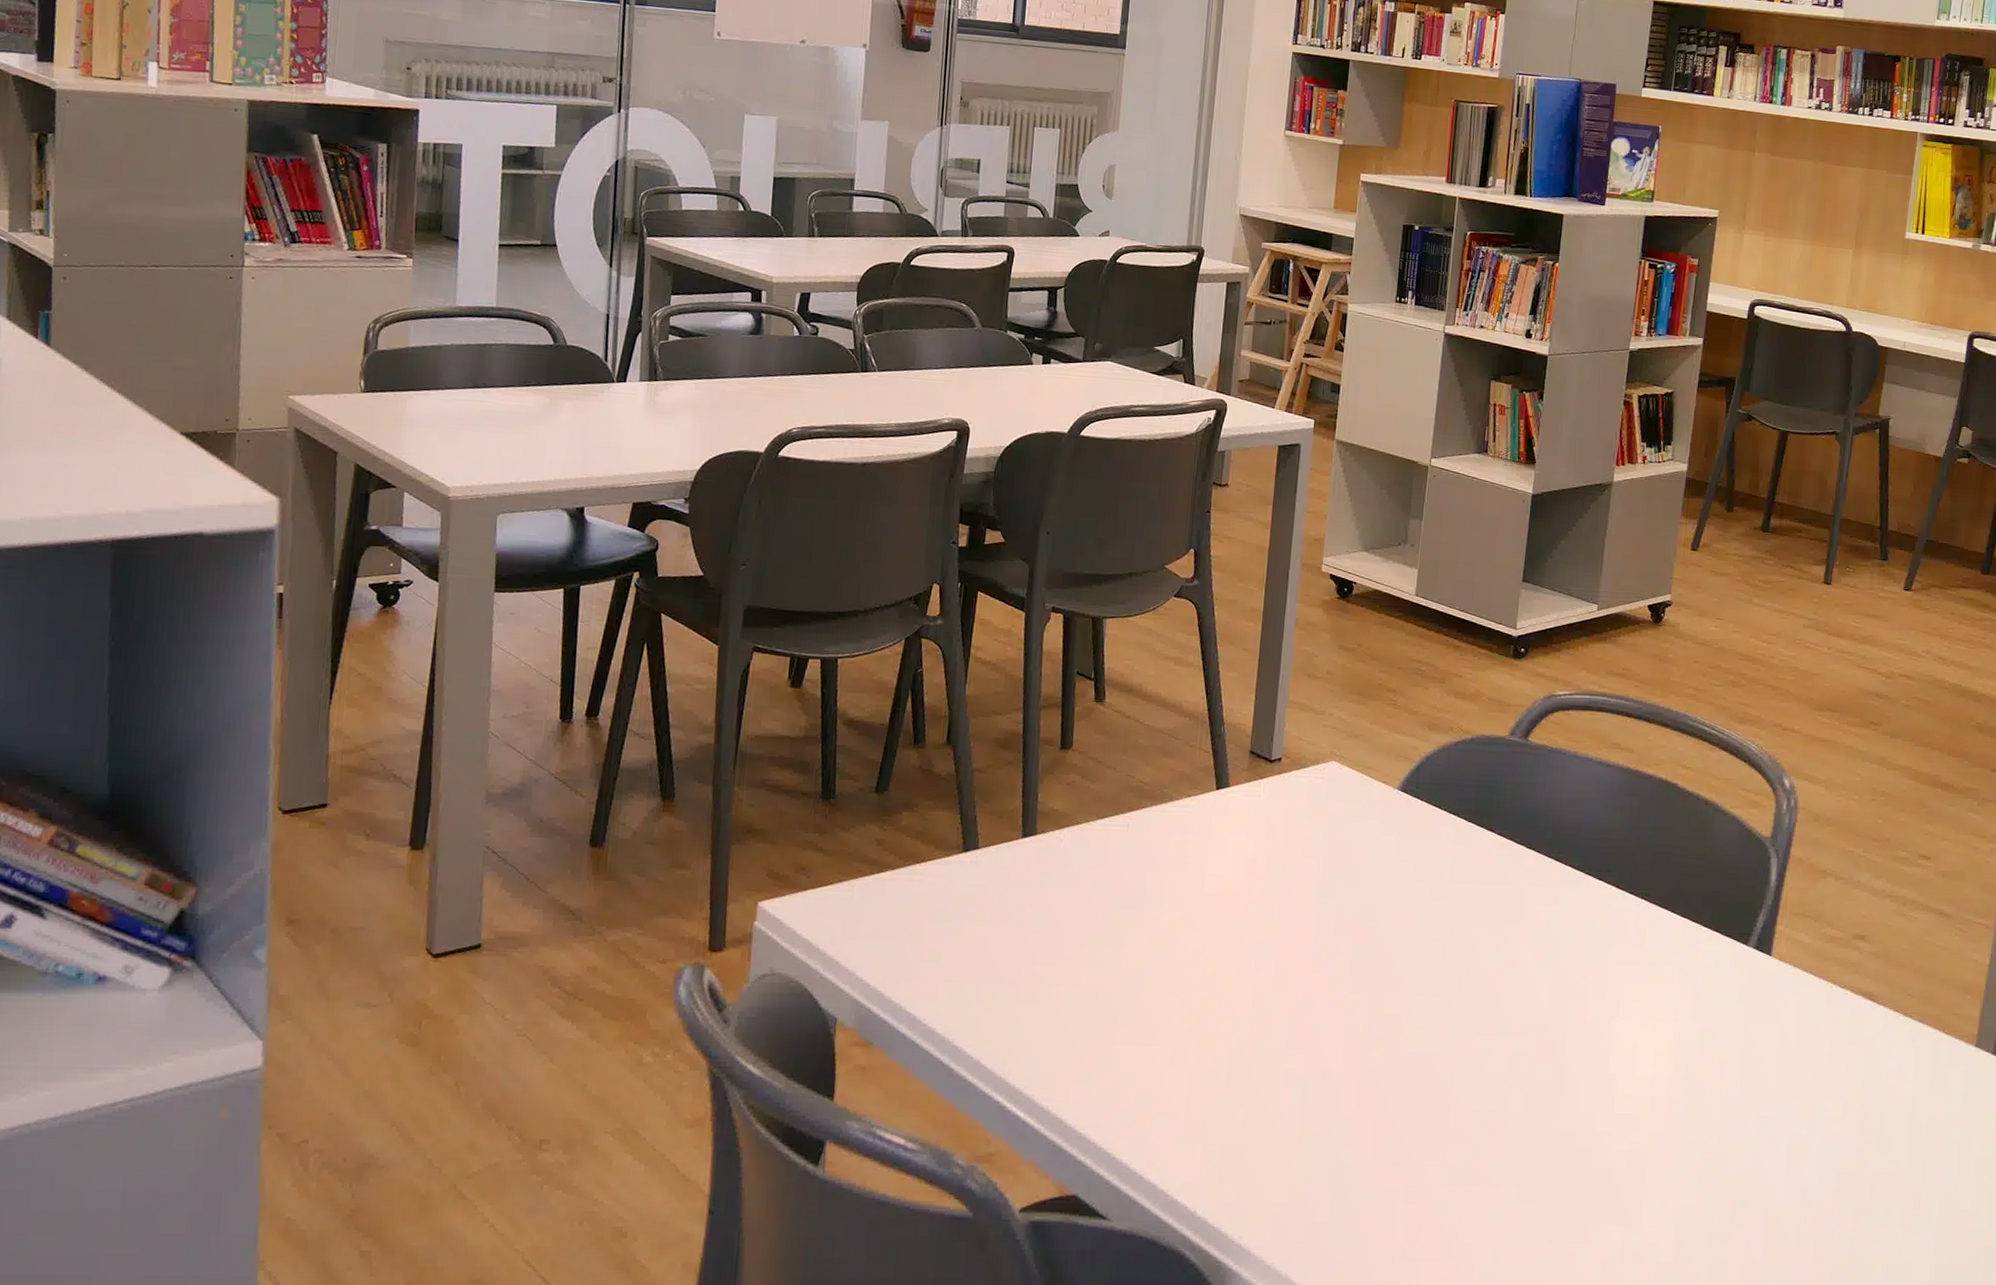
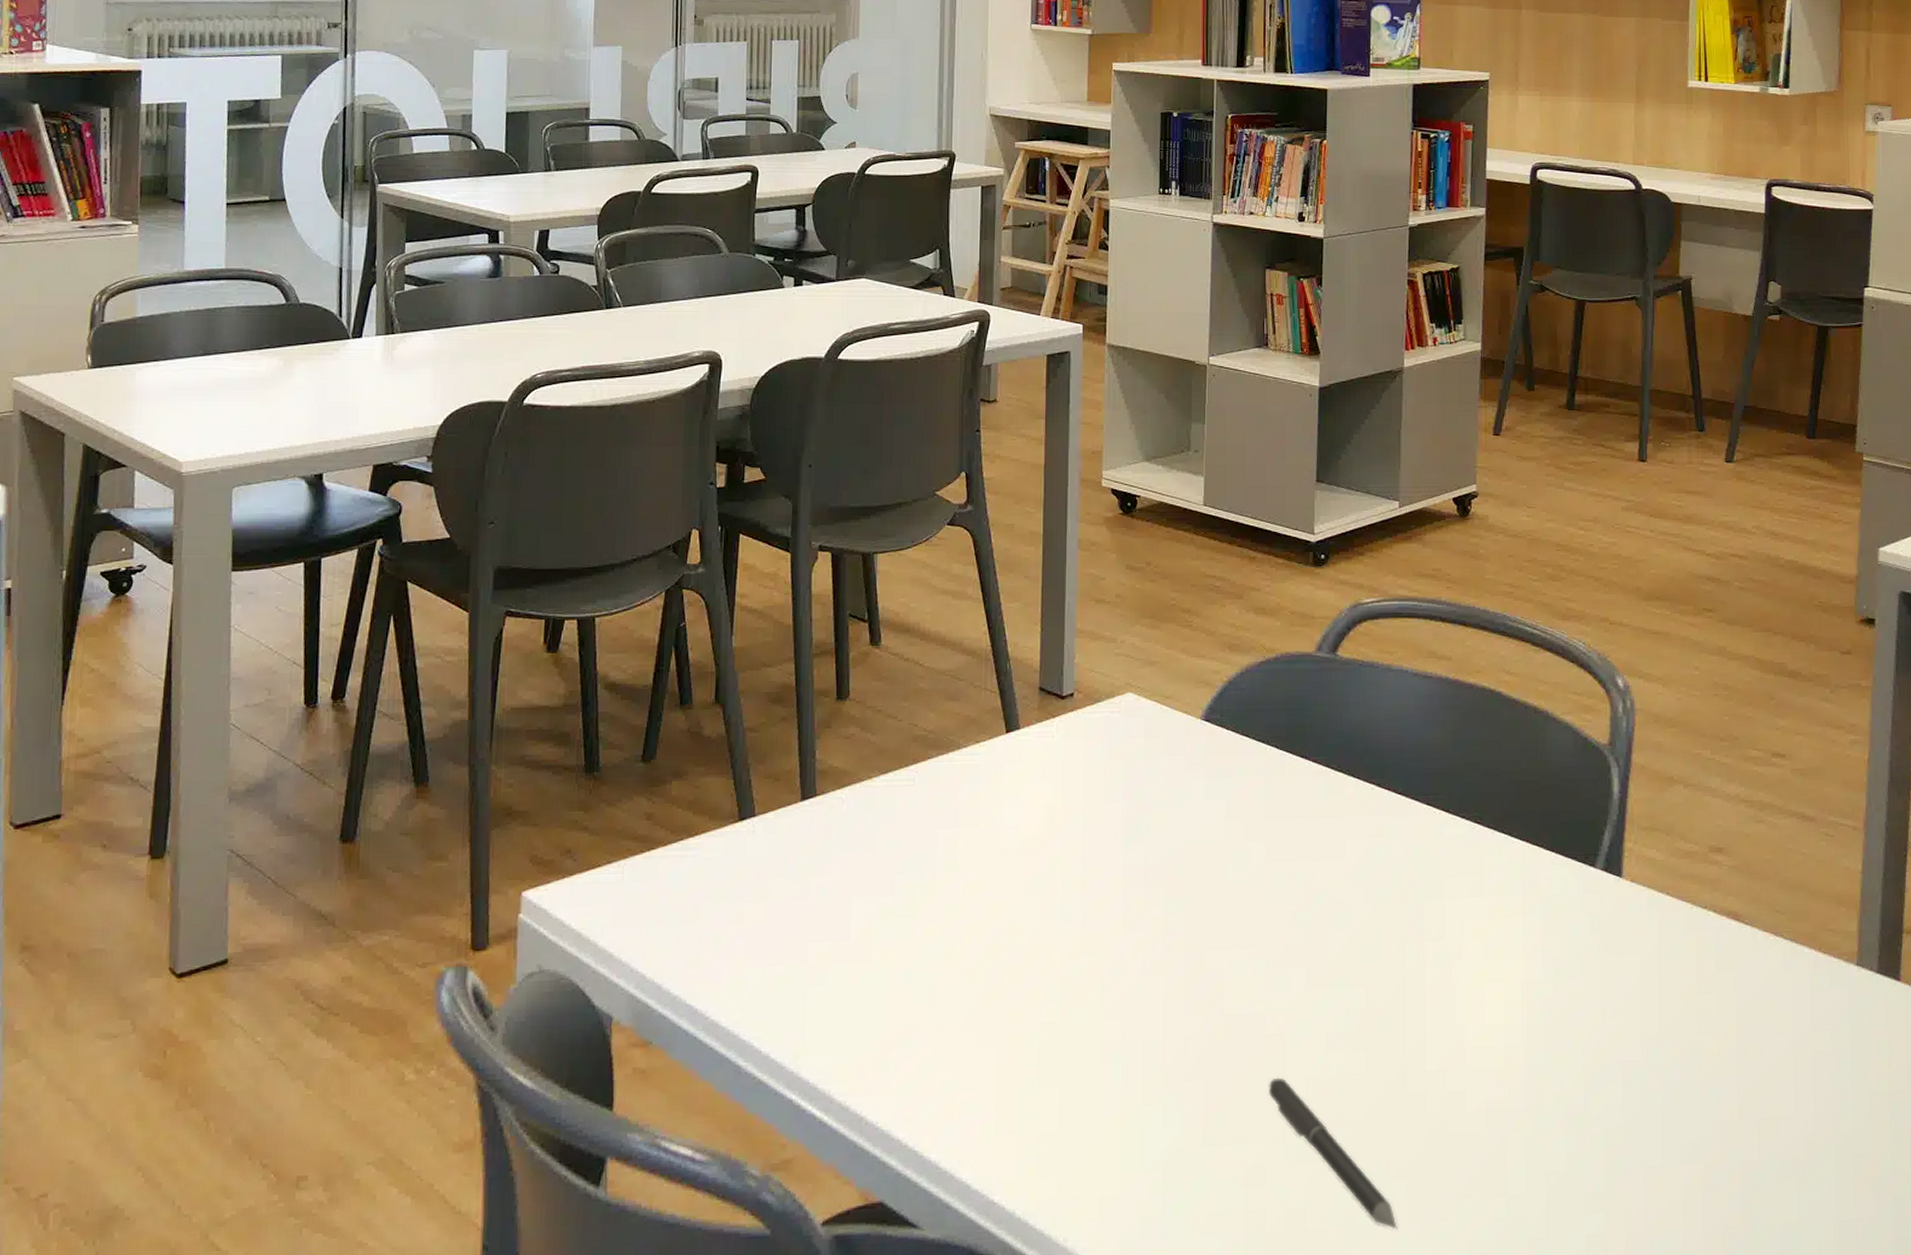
pen: none [1434,1110,1540,1248] -> present [1269,1077,1397,1230]

